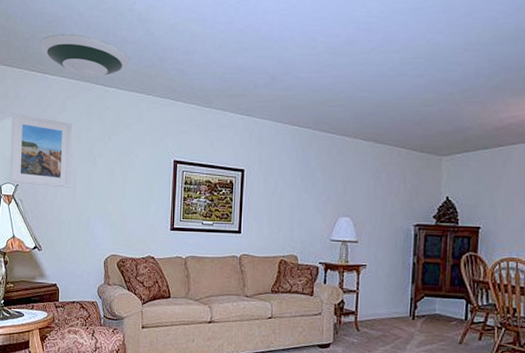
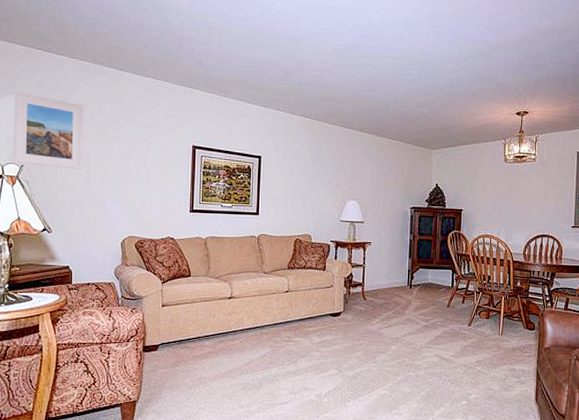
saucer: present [39,34,129,77] -> none [46,14,144,60]

